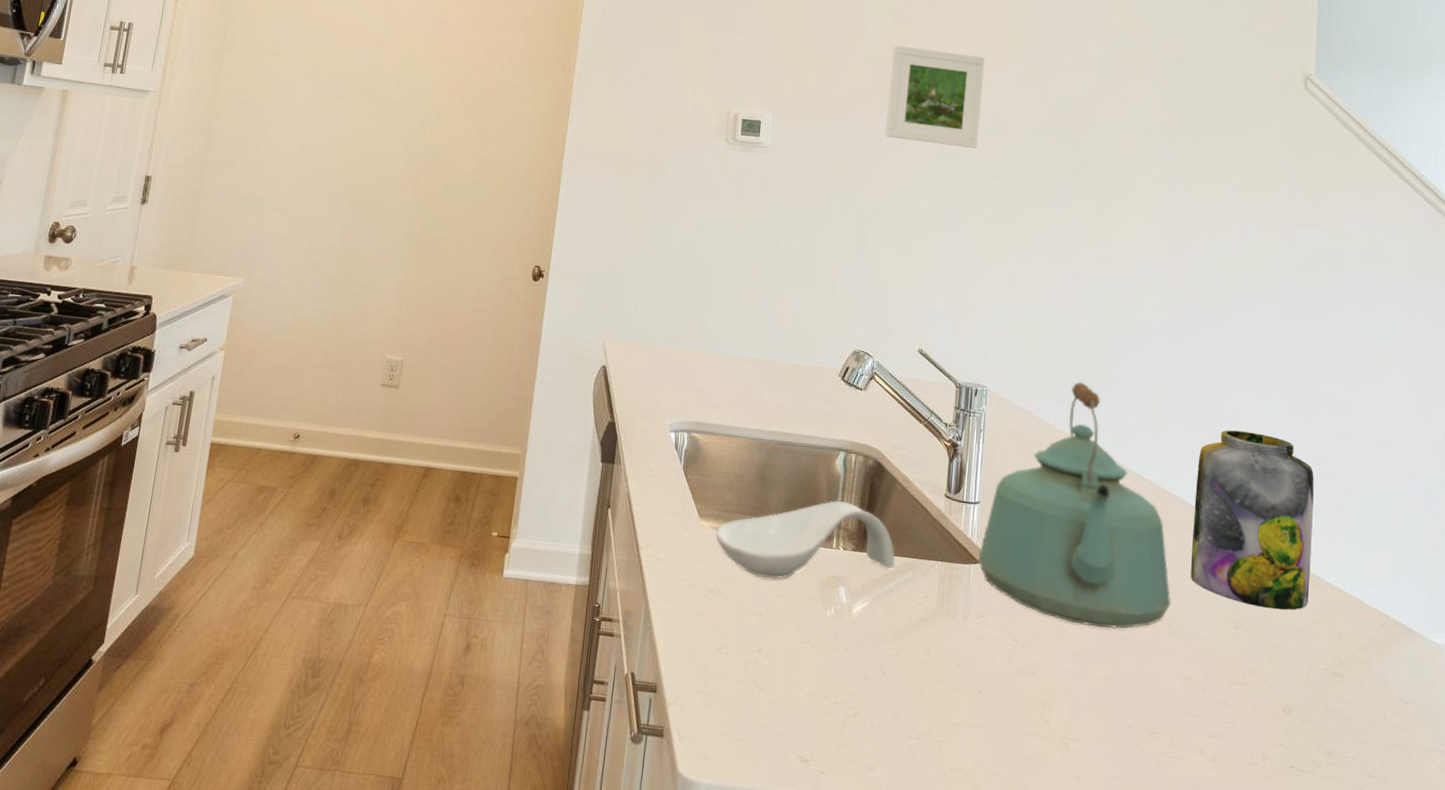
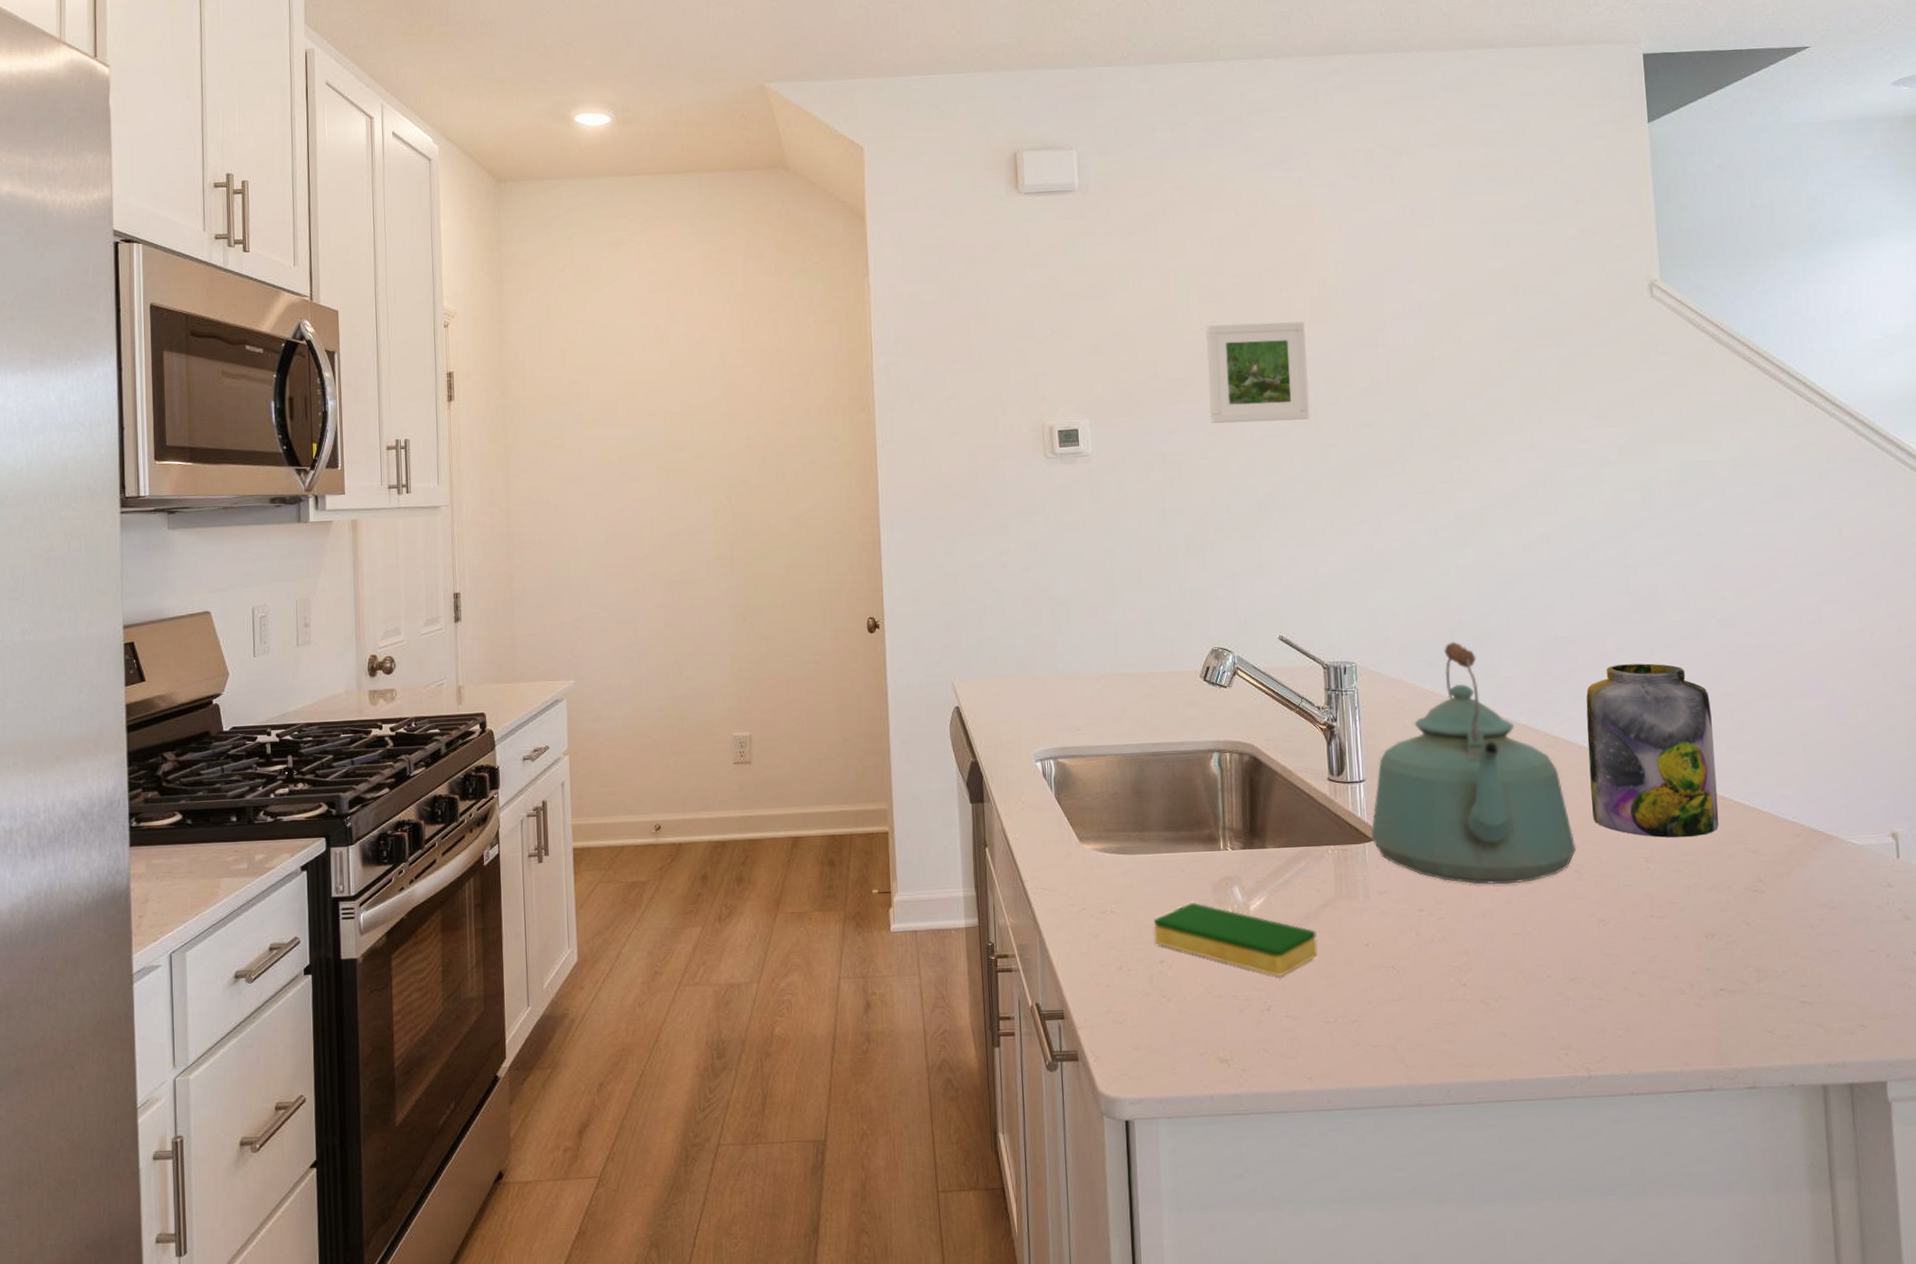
spoon rest: present [714,500,895,579] -> none [1098,801,1287,891]
dish sponge: none [756,596,912,684] -> present [1153,903,1318,976]

